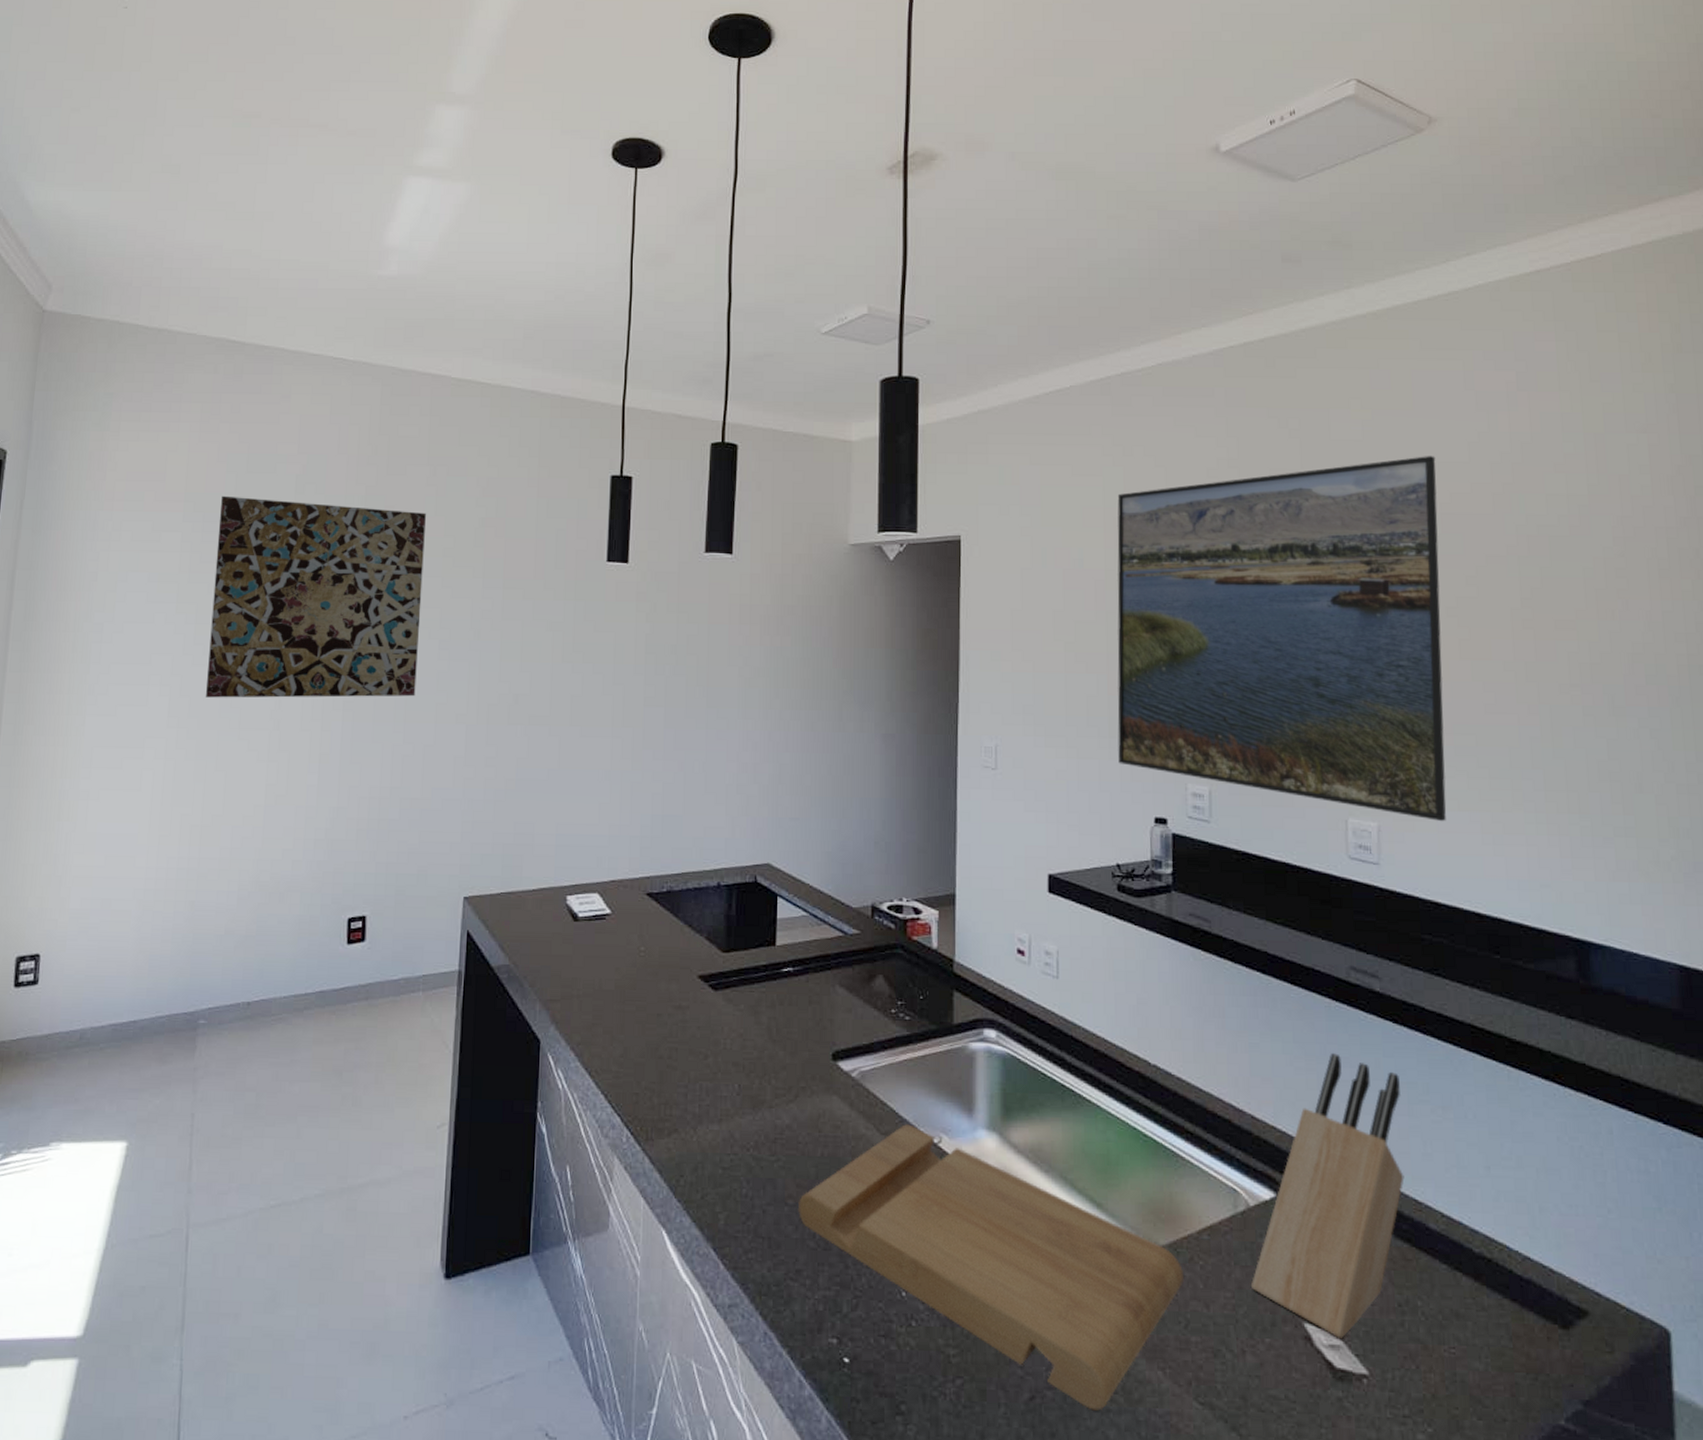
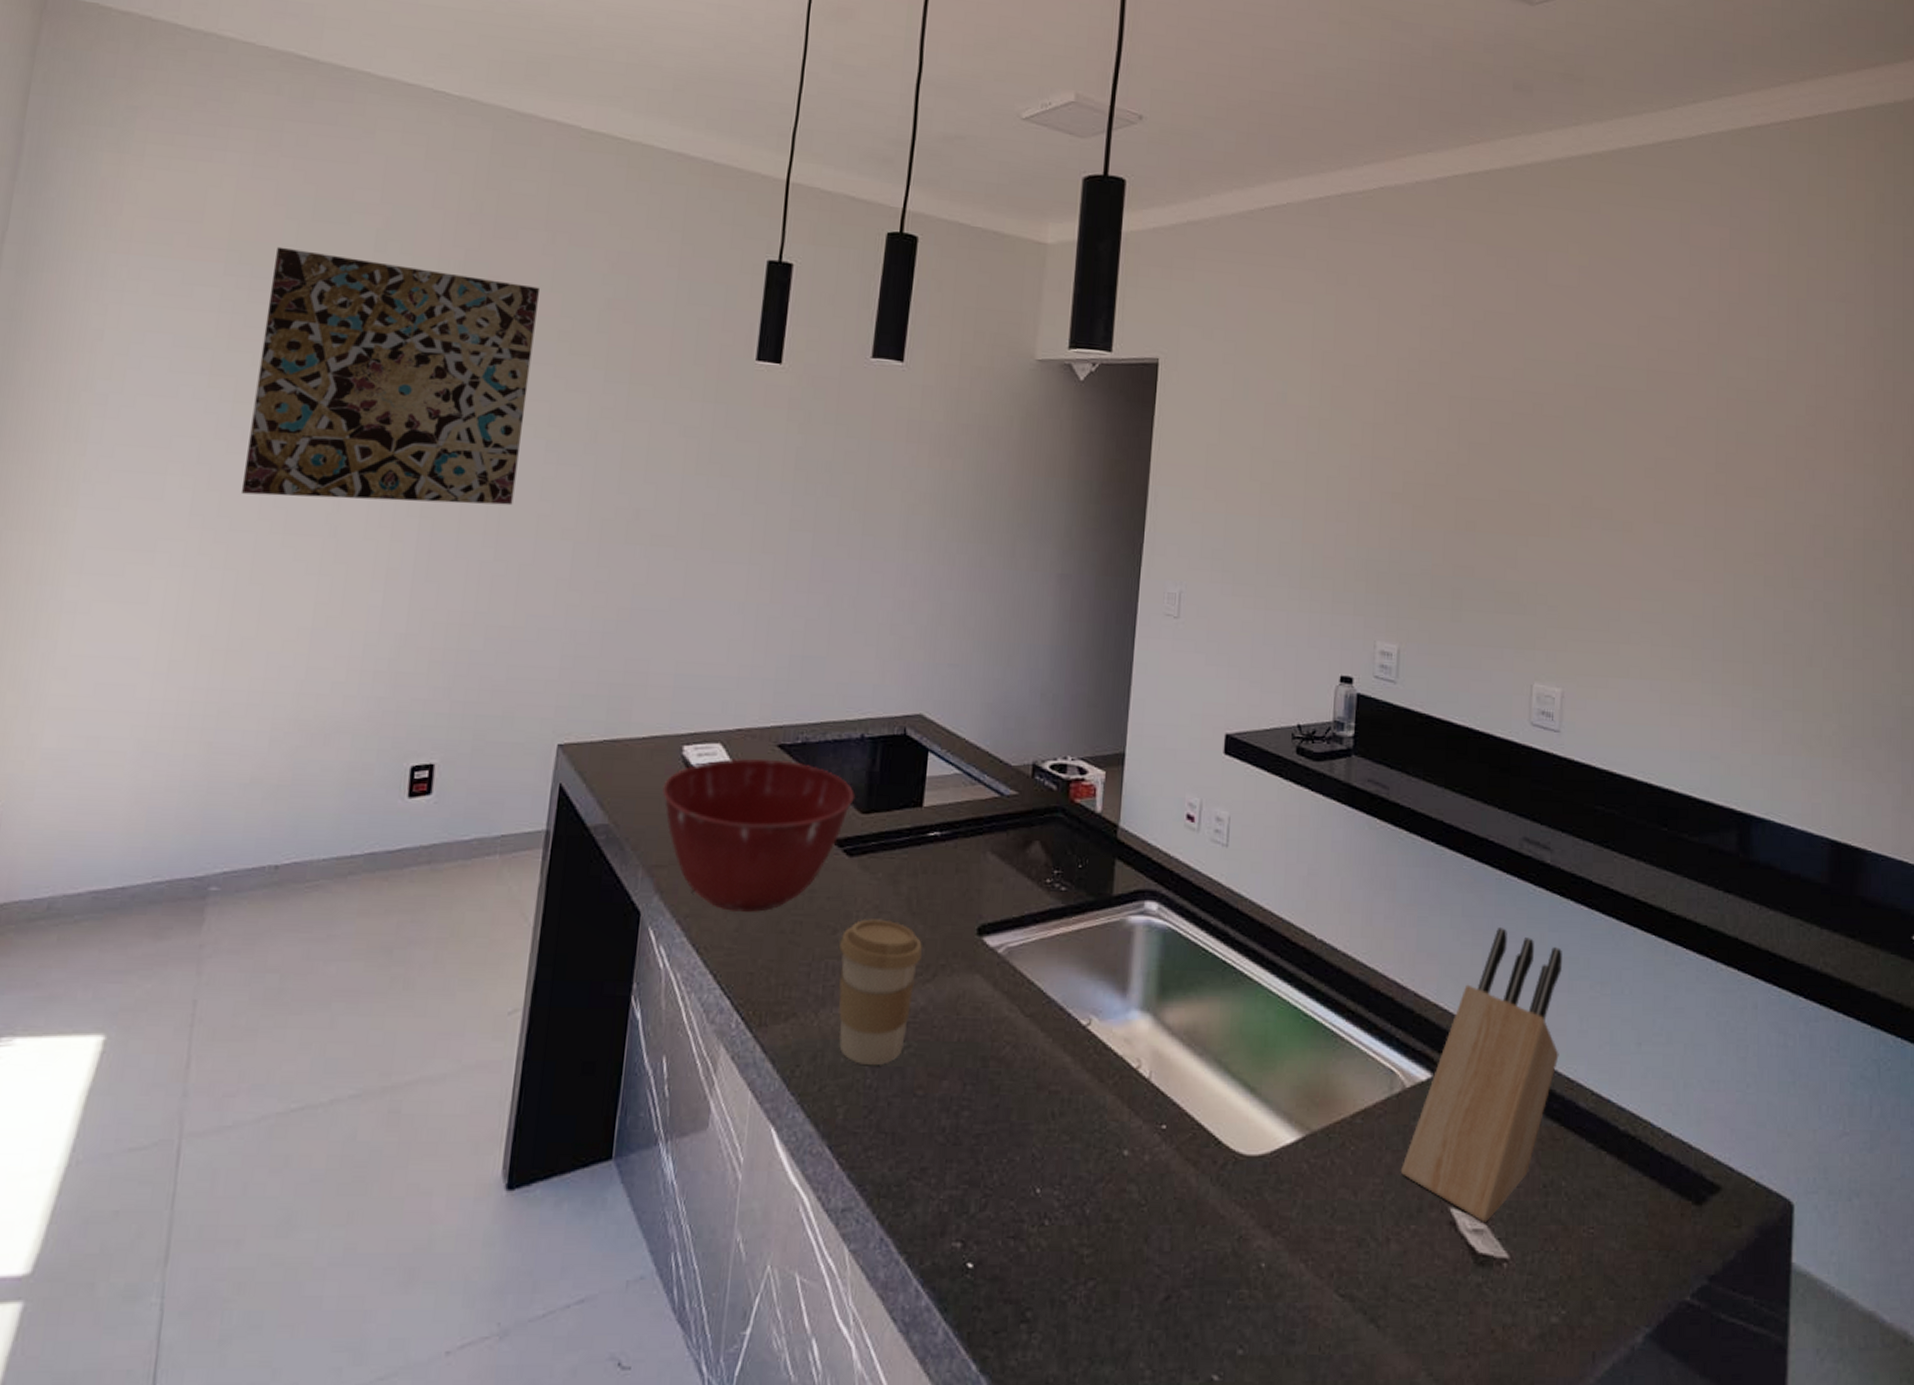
mixing bowl: none [552,905,715,1041] -> present [662,758,855,913]
coffee cup: none [711,1046,784,1177] -> present [838,919,922,1066]
cutting board: present [797,1124,1185,1411] -> none [927,1005,1334,1308]
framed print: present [1117,456,1447,822] -> none [1307,308,1647,690]

